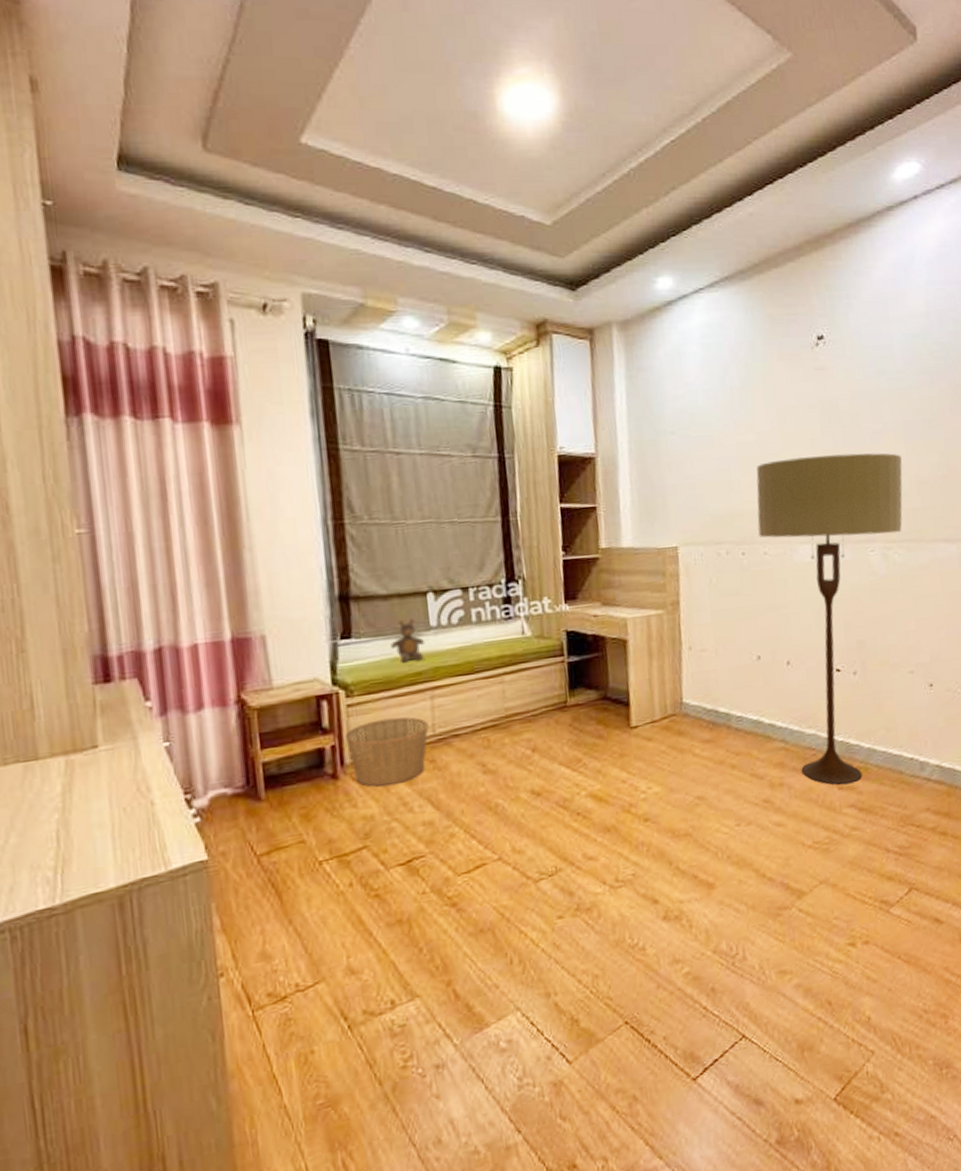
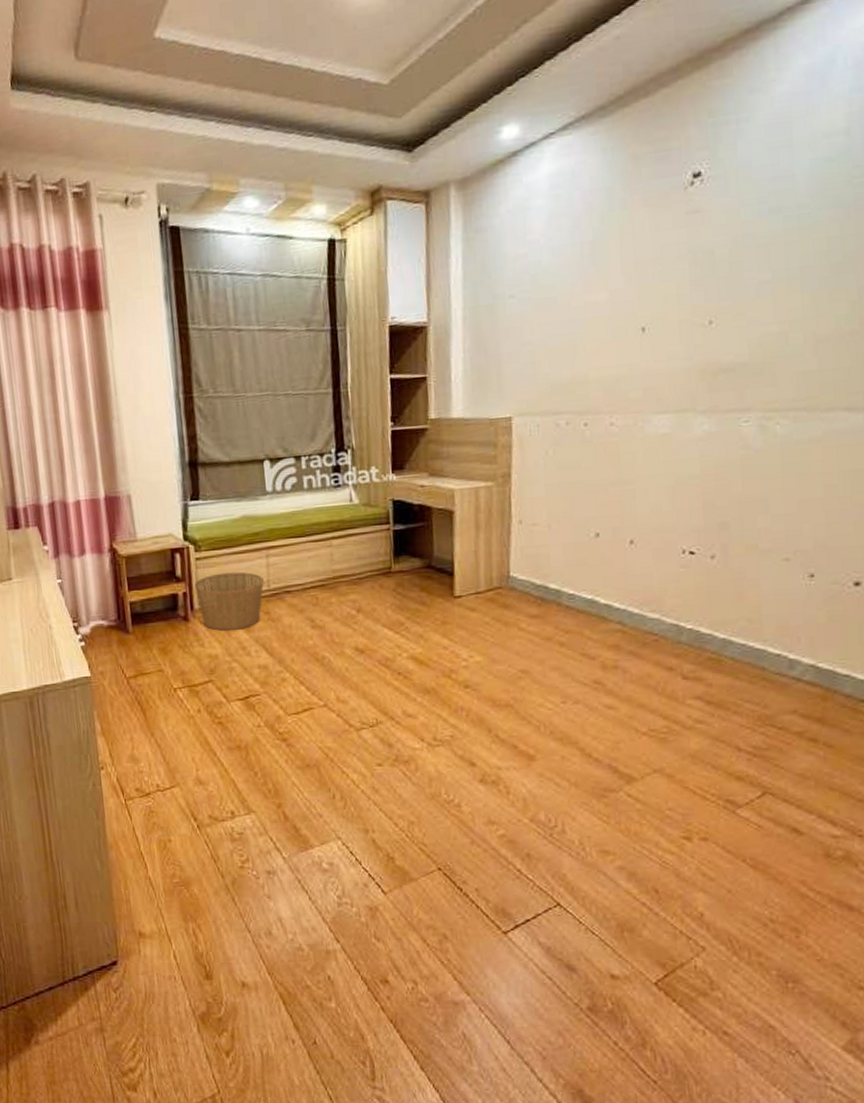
teddy bear: present [390,618,426,663] -> none [232,484,262,524]
floor lamp: present [756,453,903,785] -> none [604,306,796,675]

